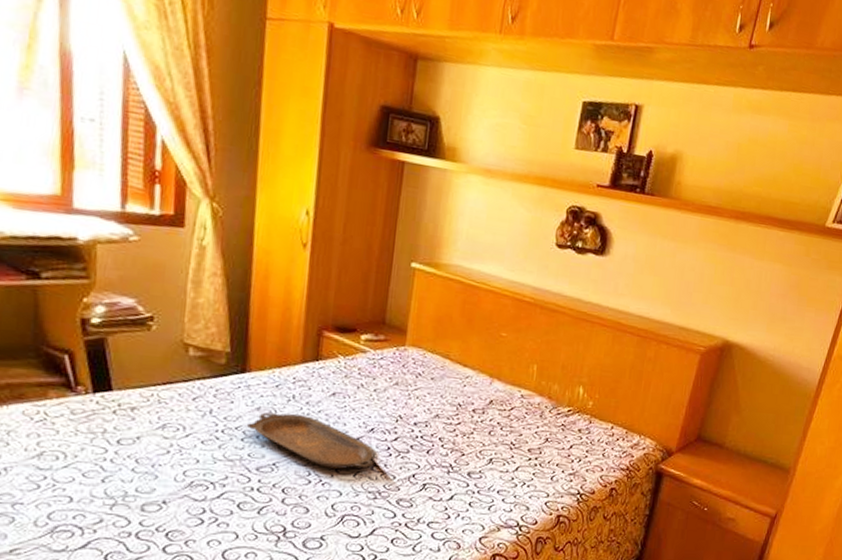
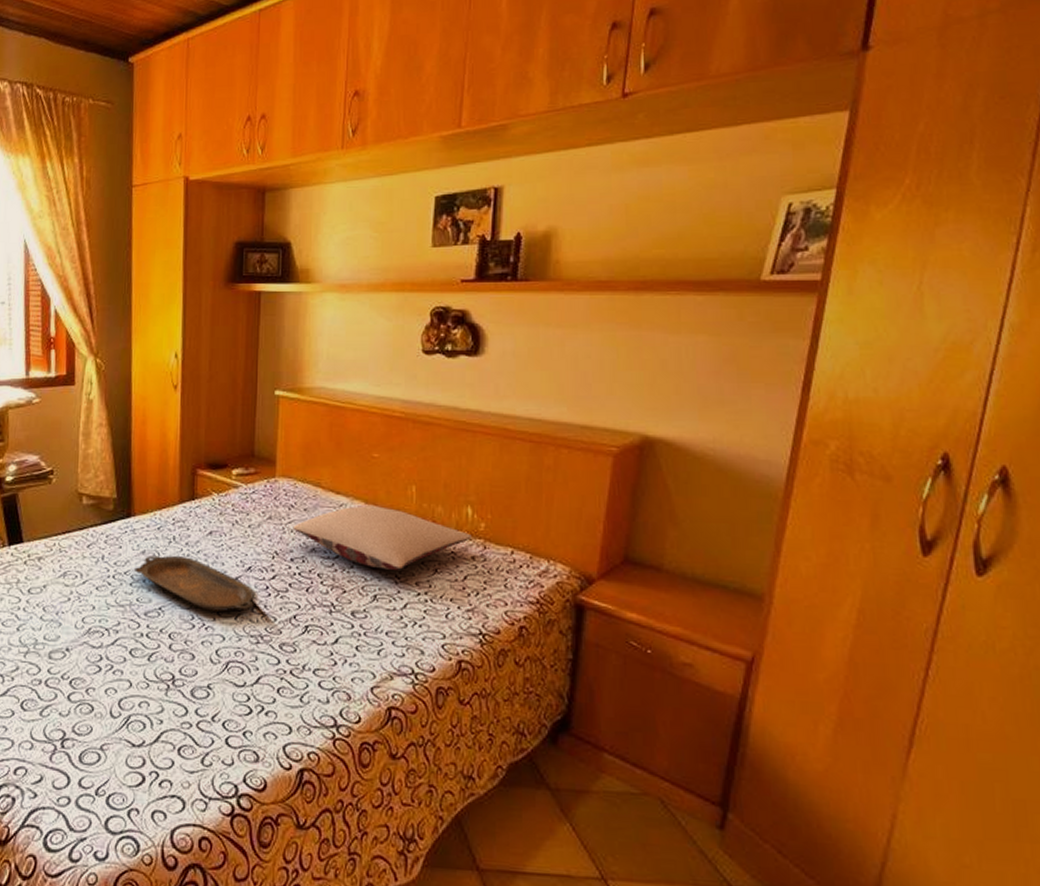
pillow: none [418,378,581,438] -> present [292,504,472,570]

